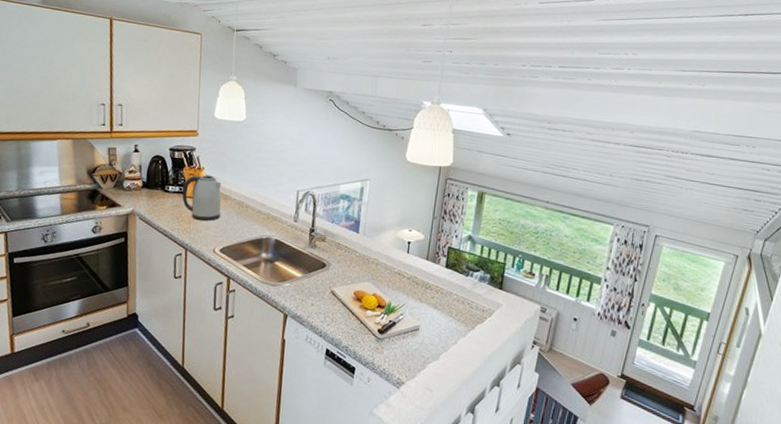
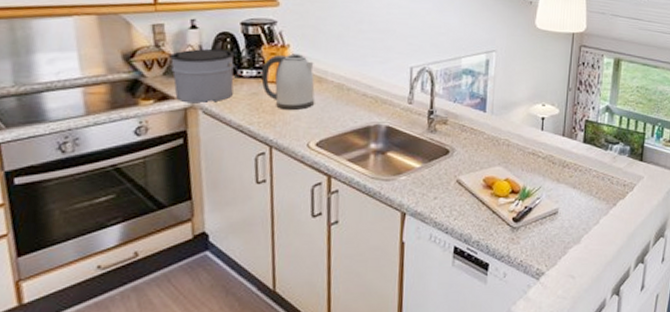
bucket: none [118,168,167,211] -> present [169,49,240,104]

